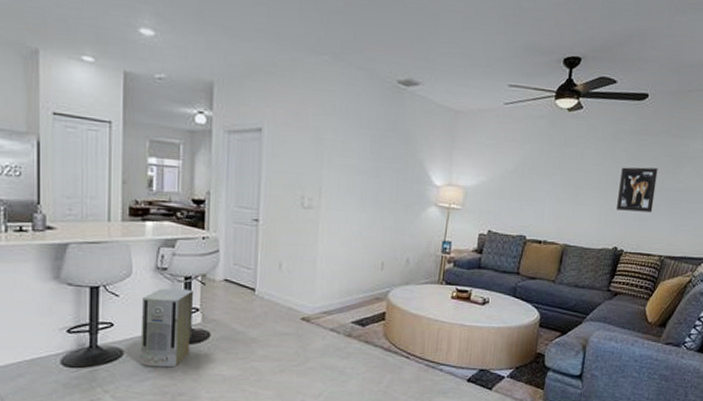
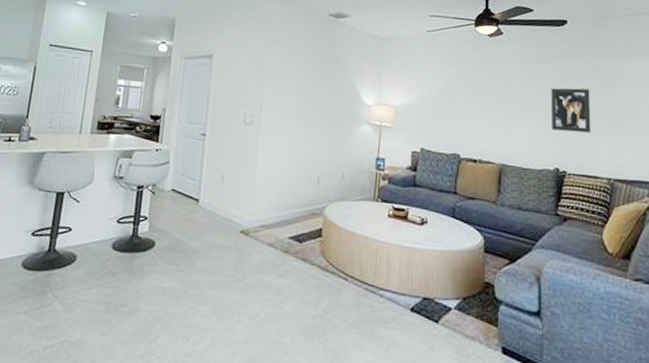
air purifier: present [140,288,193,368] -> none [89,195,143,276]

